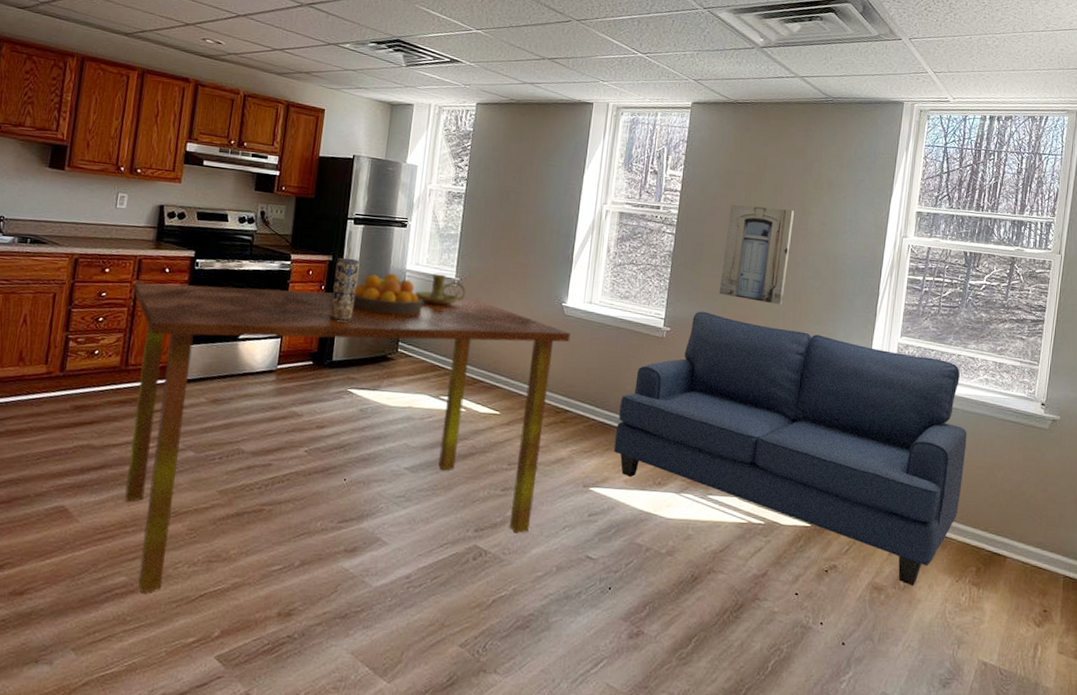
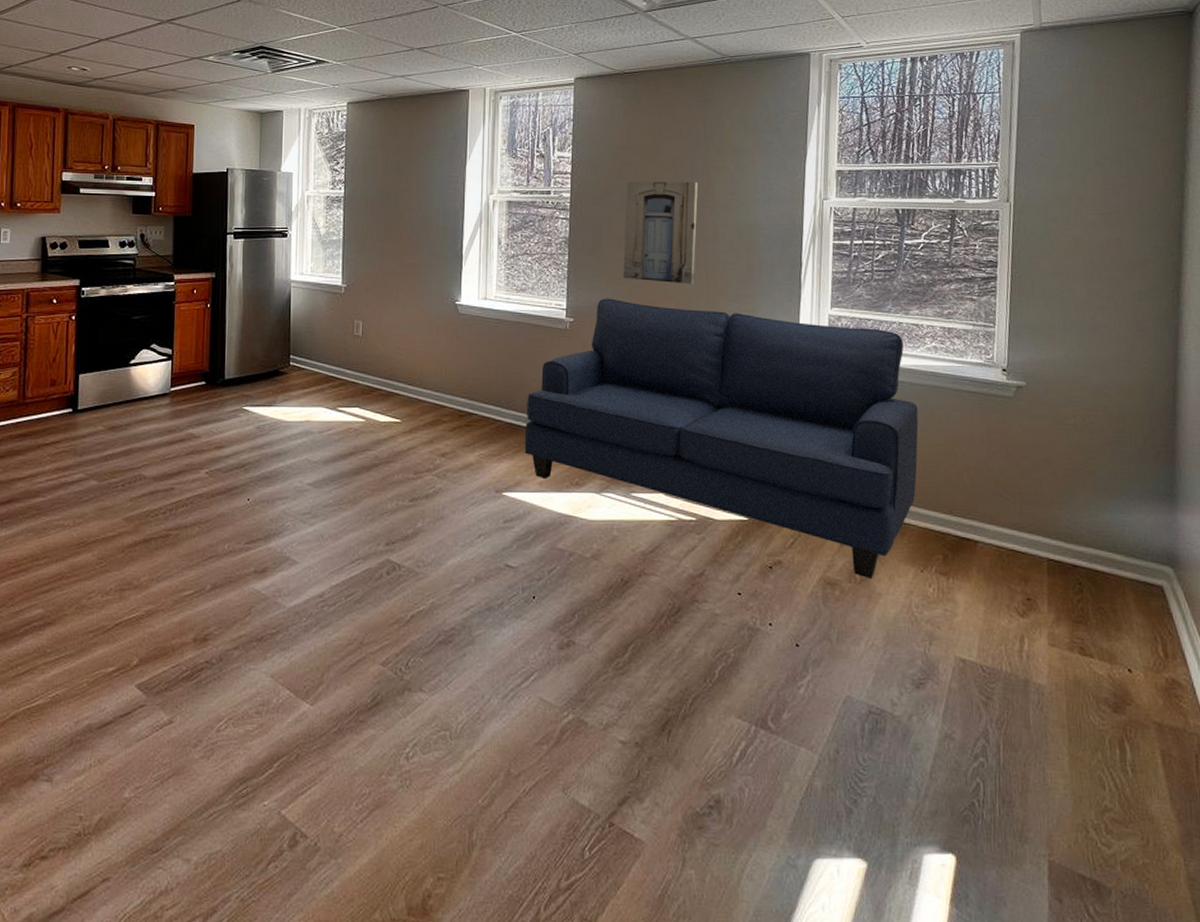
dining table: present [125,282,571,593] -> none [24,305,467,624]
vase: present [330,257,360,322] -> none [218,273,243,339]
fruit bowl: present [352,273,423,315] -> none [239,285,311,327]
candle holder: present [415,273,466,306] -> none [302,282,354,314]

